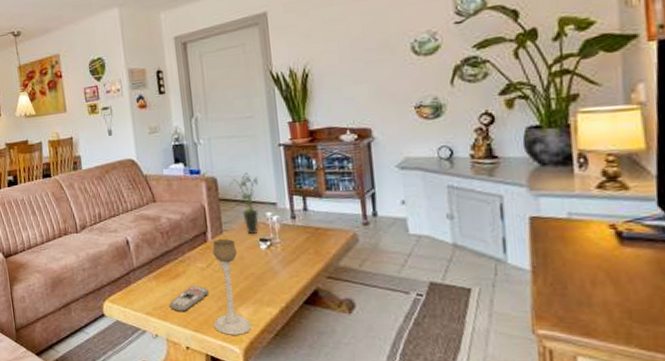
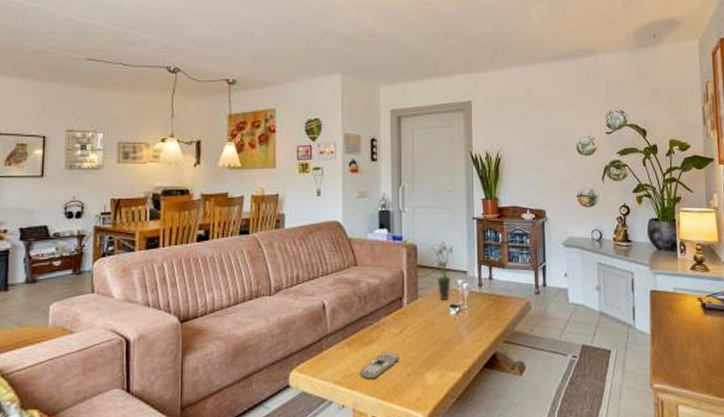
candle holder: present [212,238,252,335] -> none [401,303,436,402]

